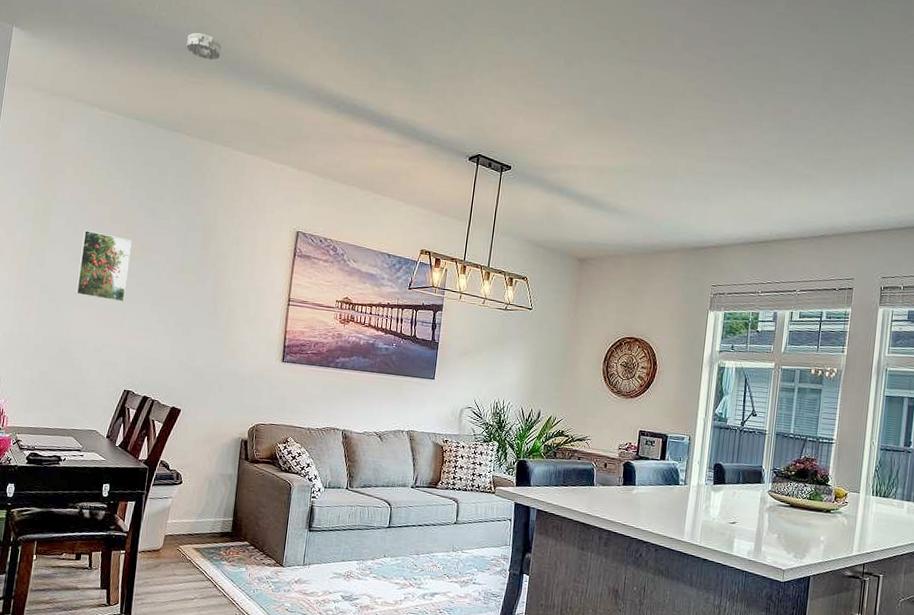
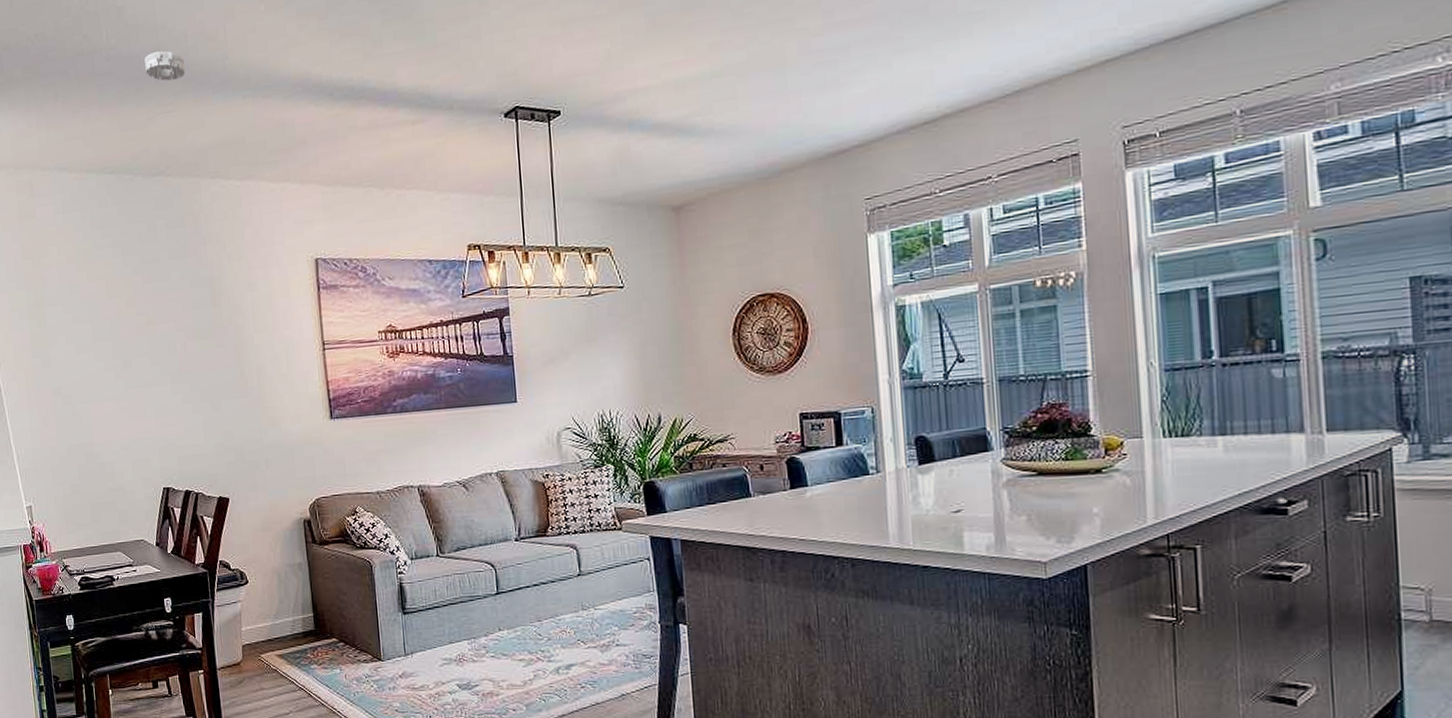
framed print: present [75,229,132,302] -> none [81,313,142,391]

